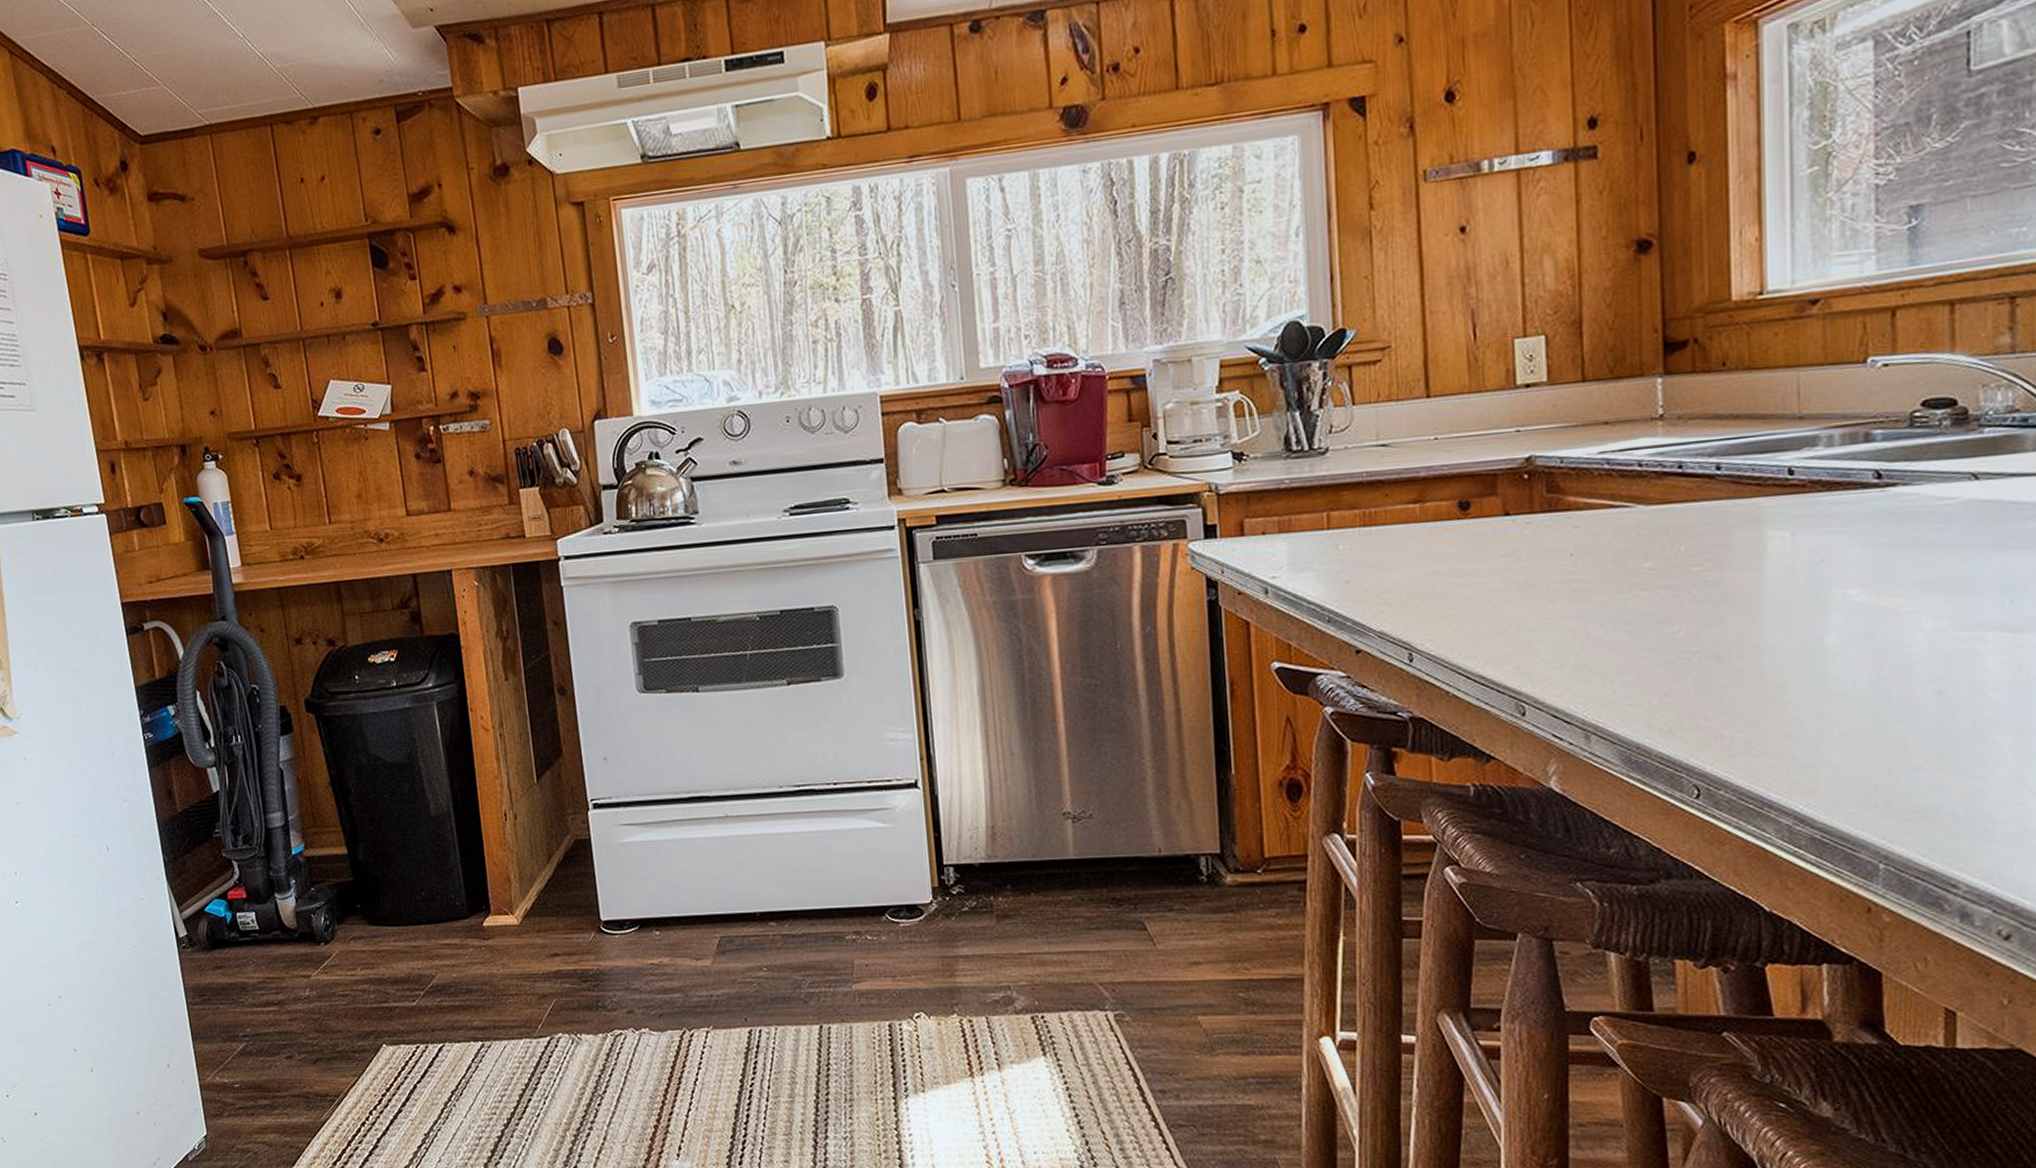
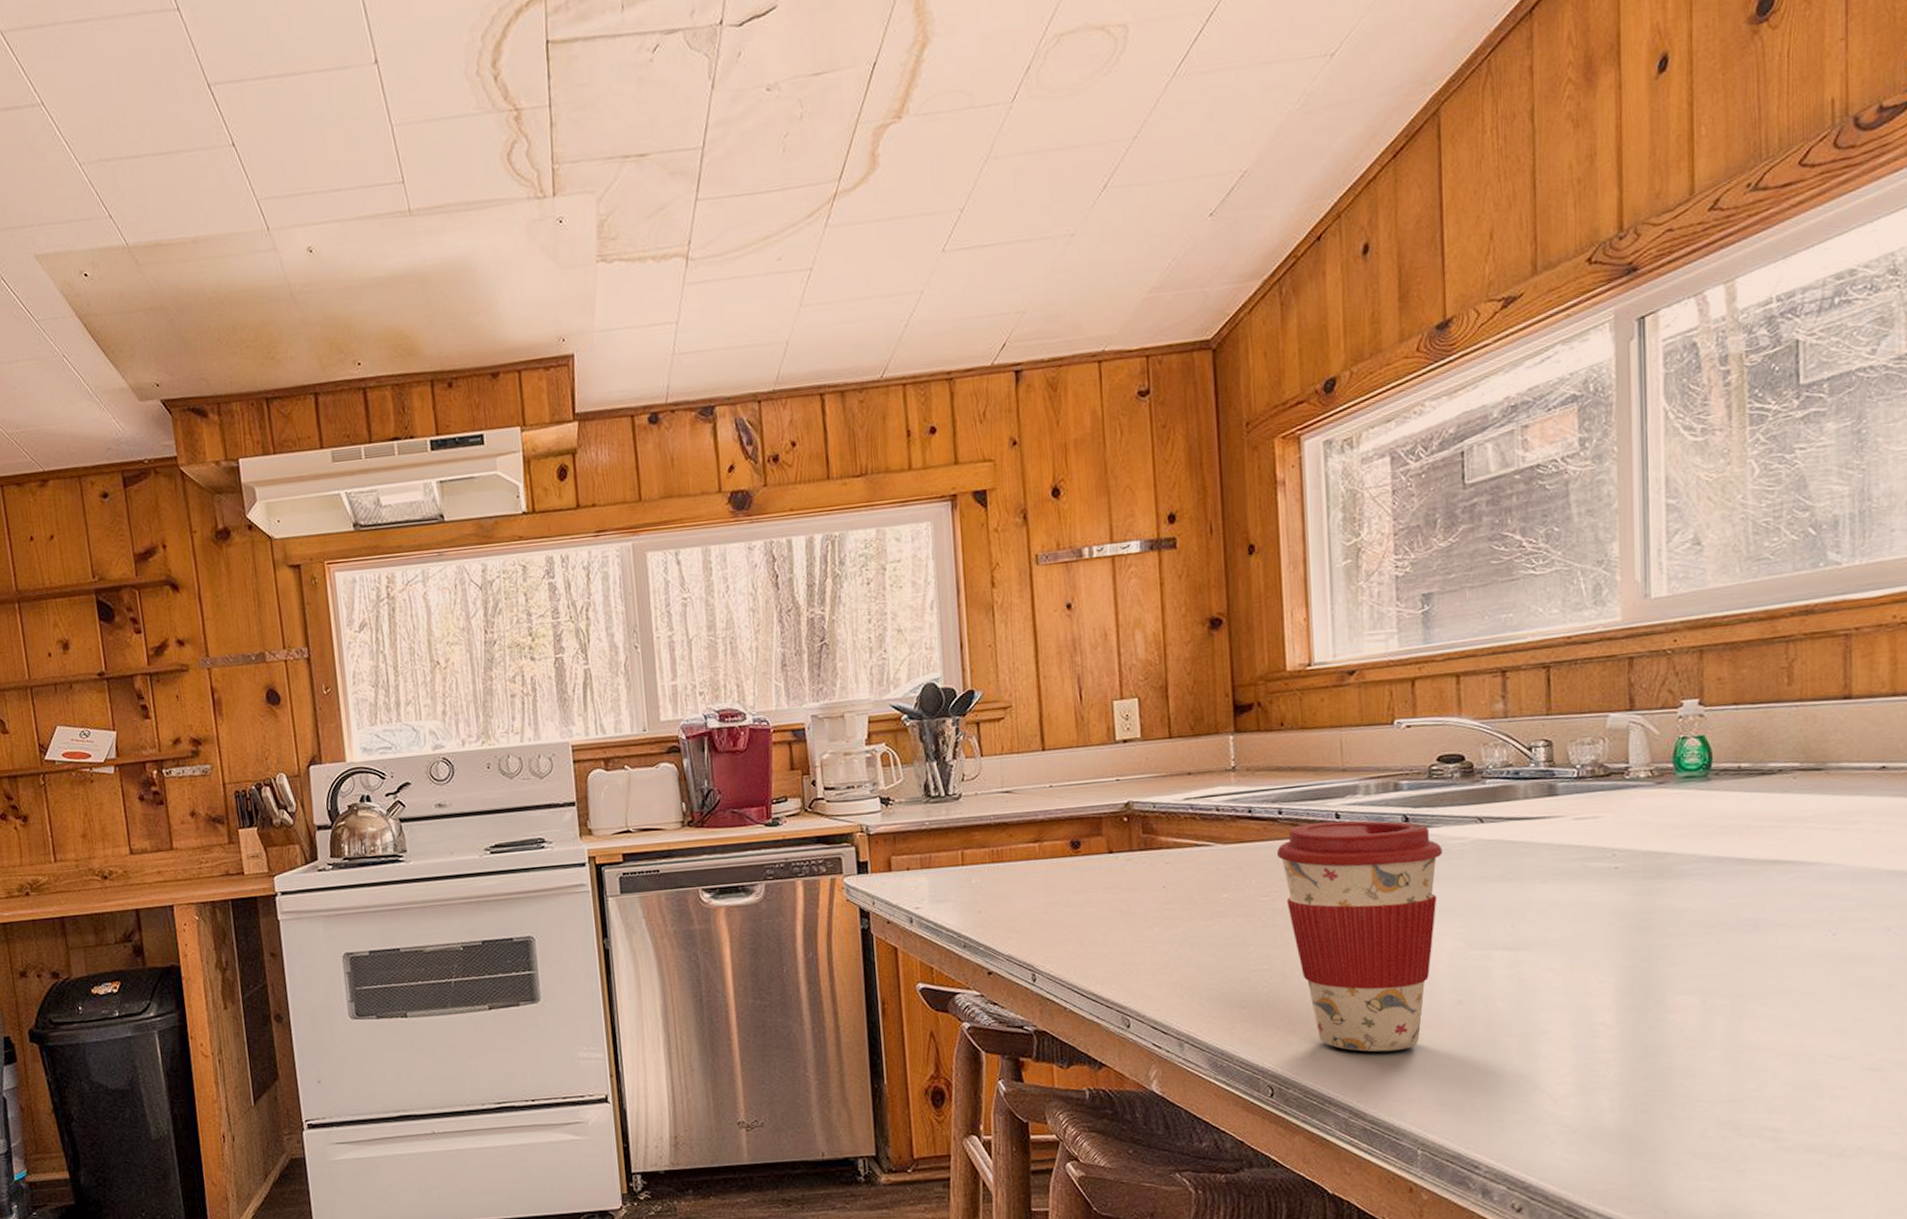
coffee cup: none [1712,477,1924,749] -> present [1276,820,1443,1052]

